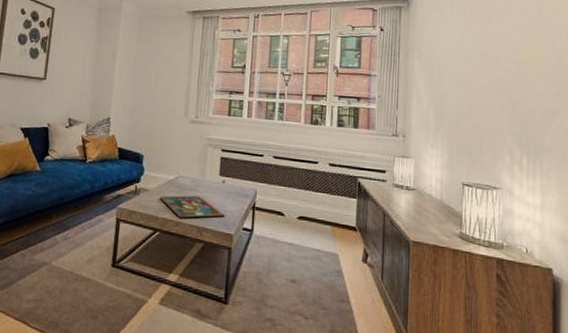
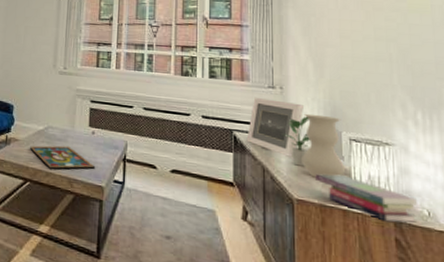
picture frame: none [369,145,423,203] -> present [246,97,303,158]
potted plant: none [403,164,428,211] -> present [283,117,310,167]
vase: none [419,160,457,221] -> present [302,113,345,178]
books: none [430,217,517,260] -> present [315,174,417,224]

